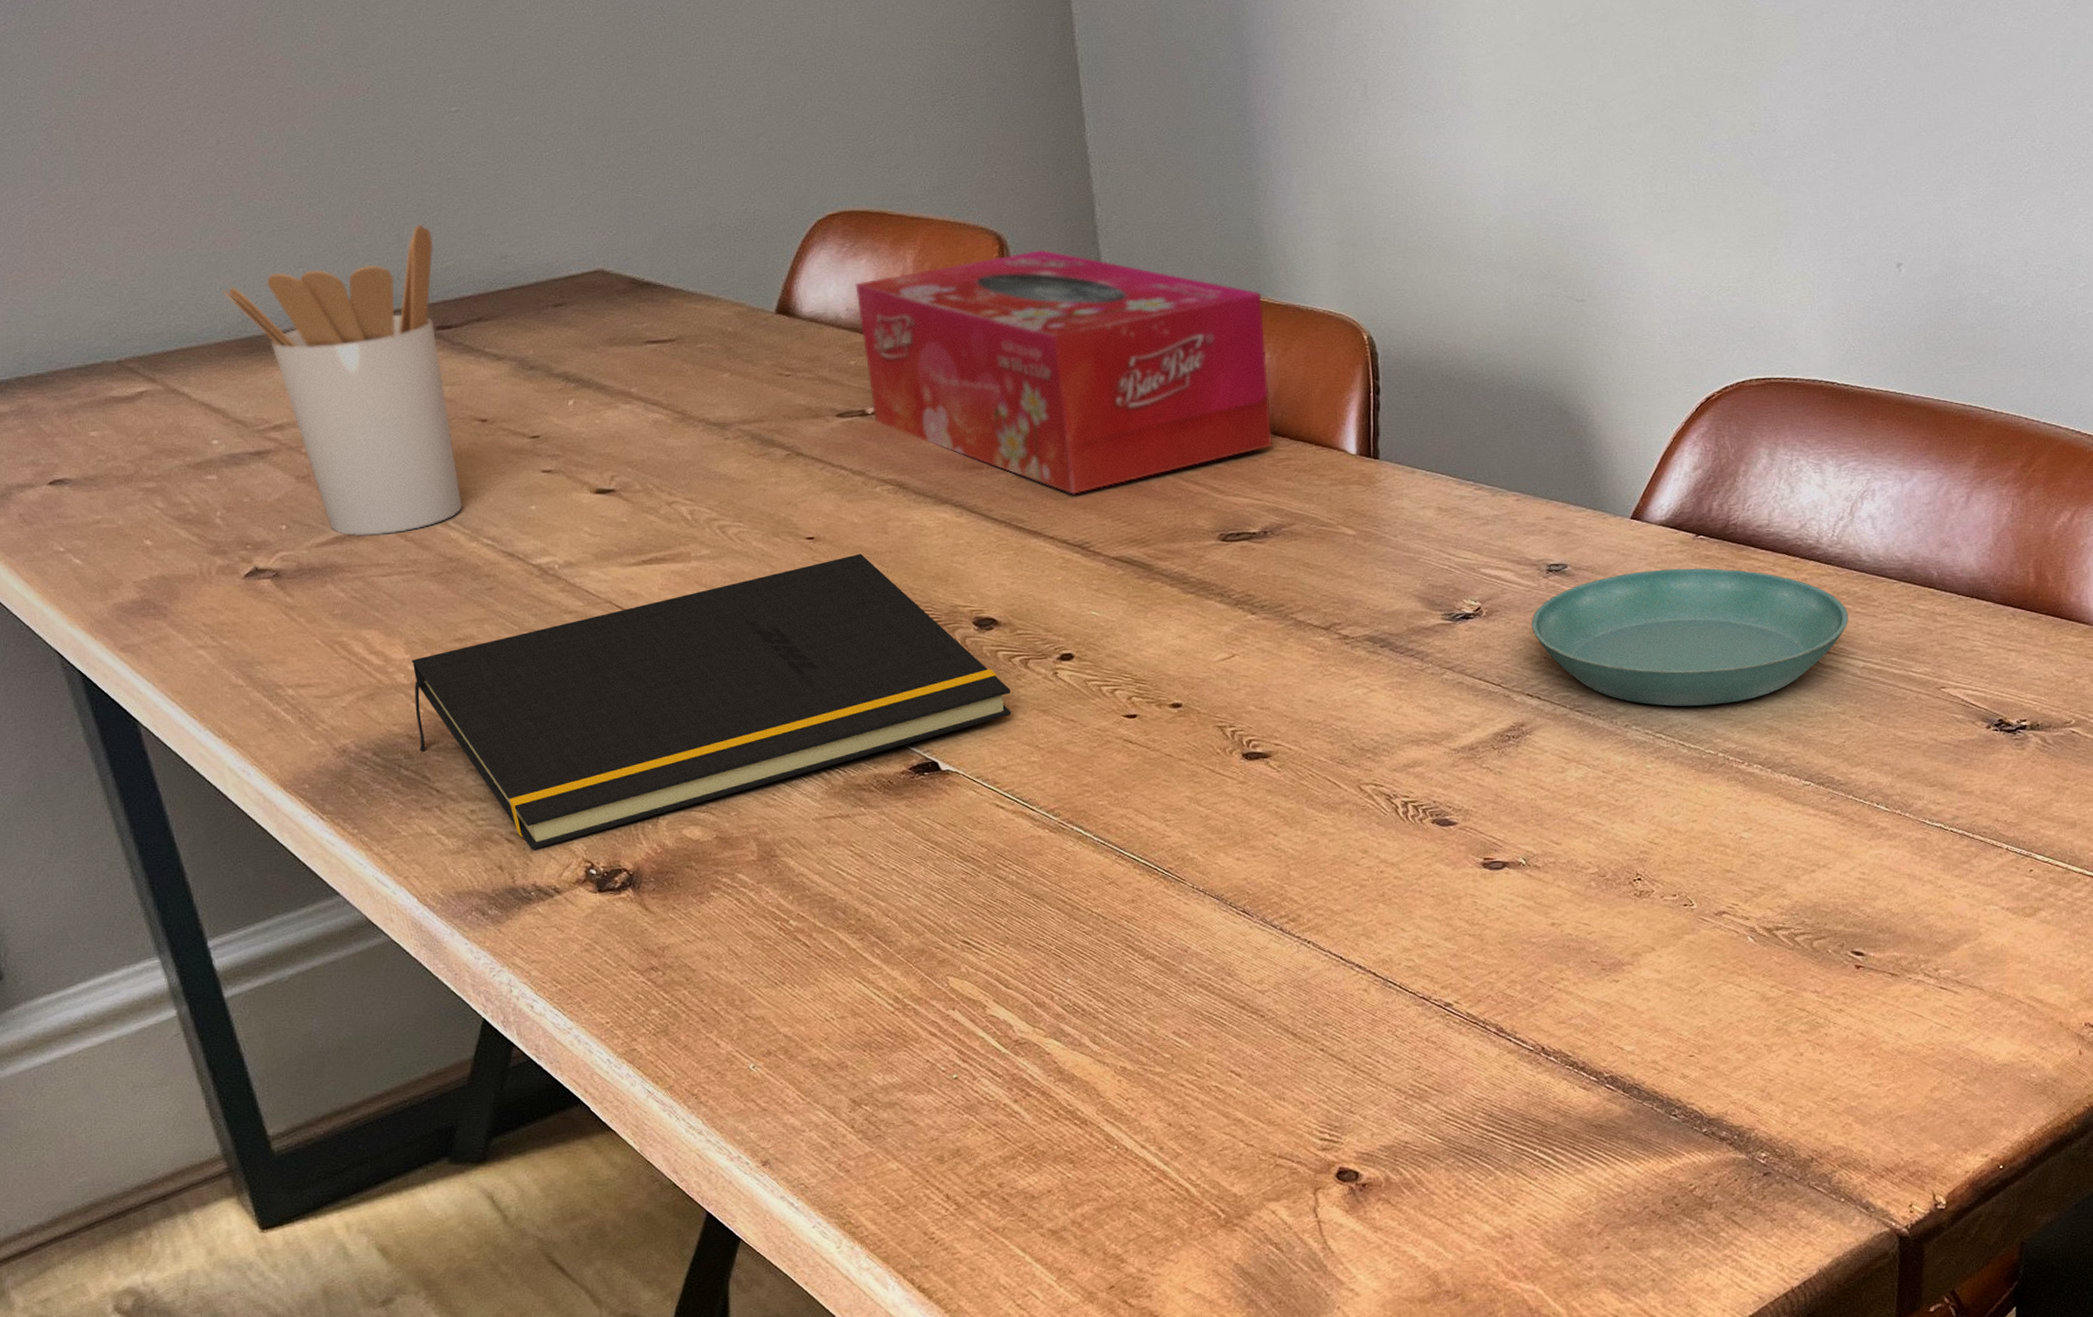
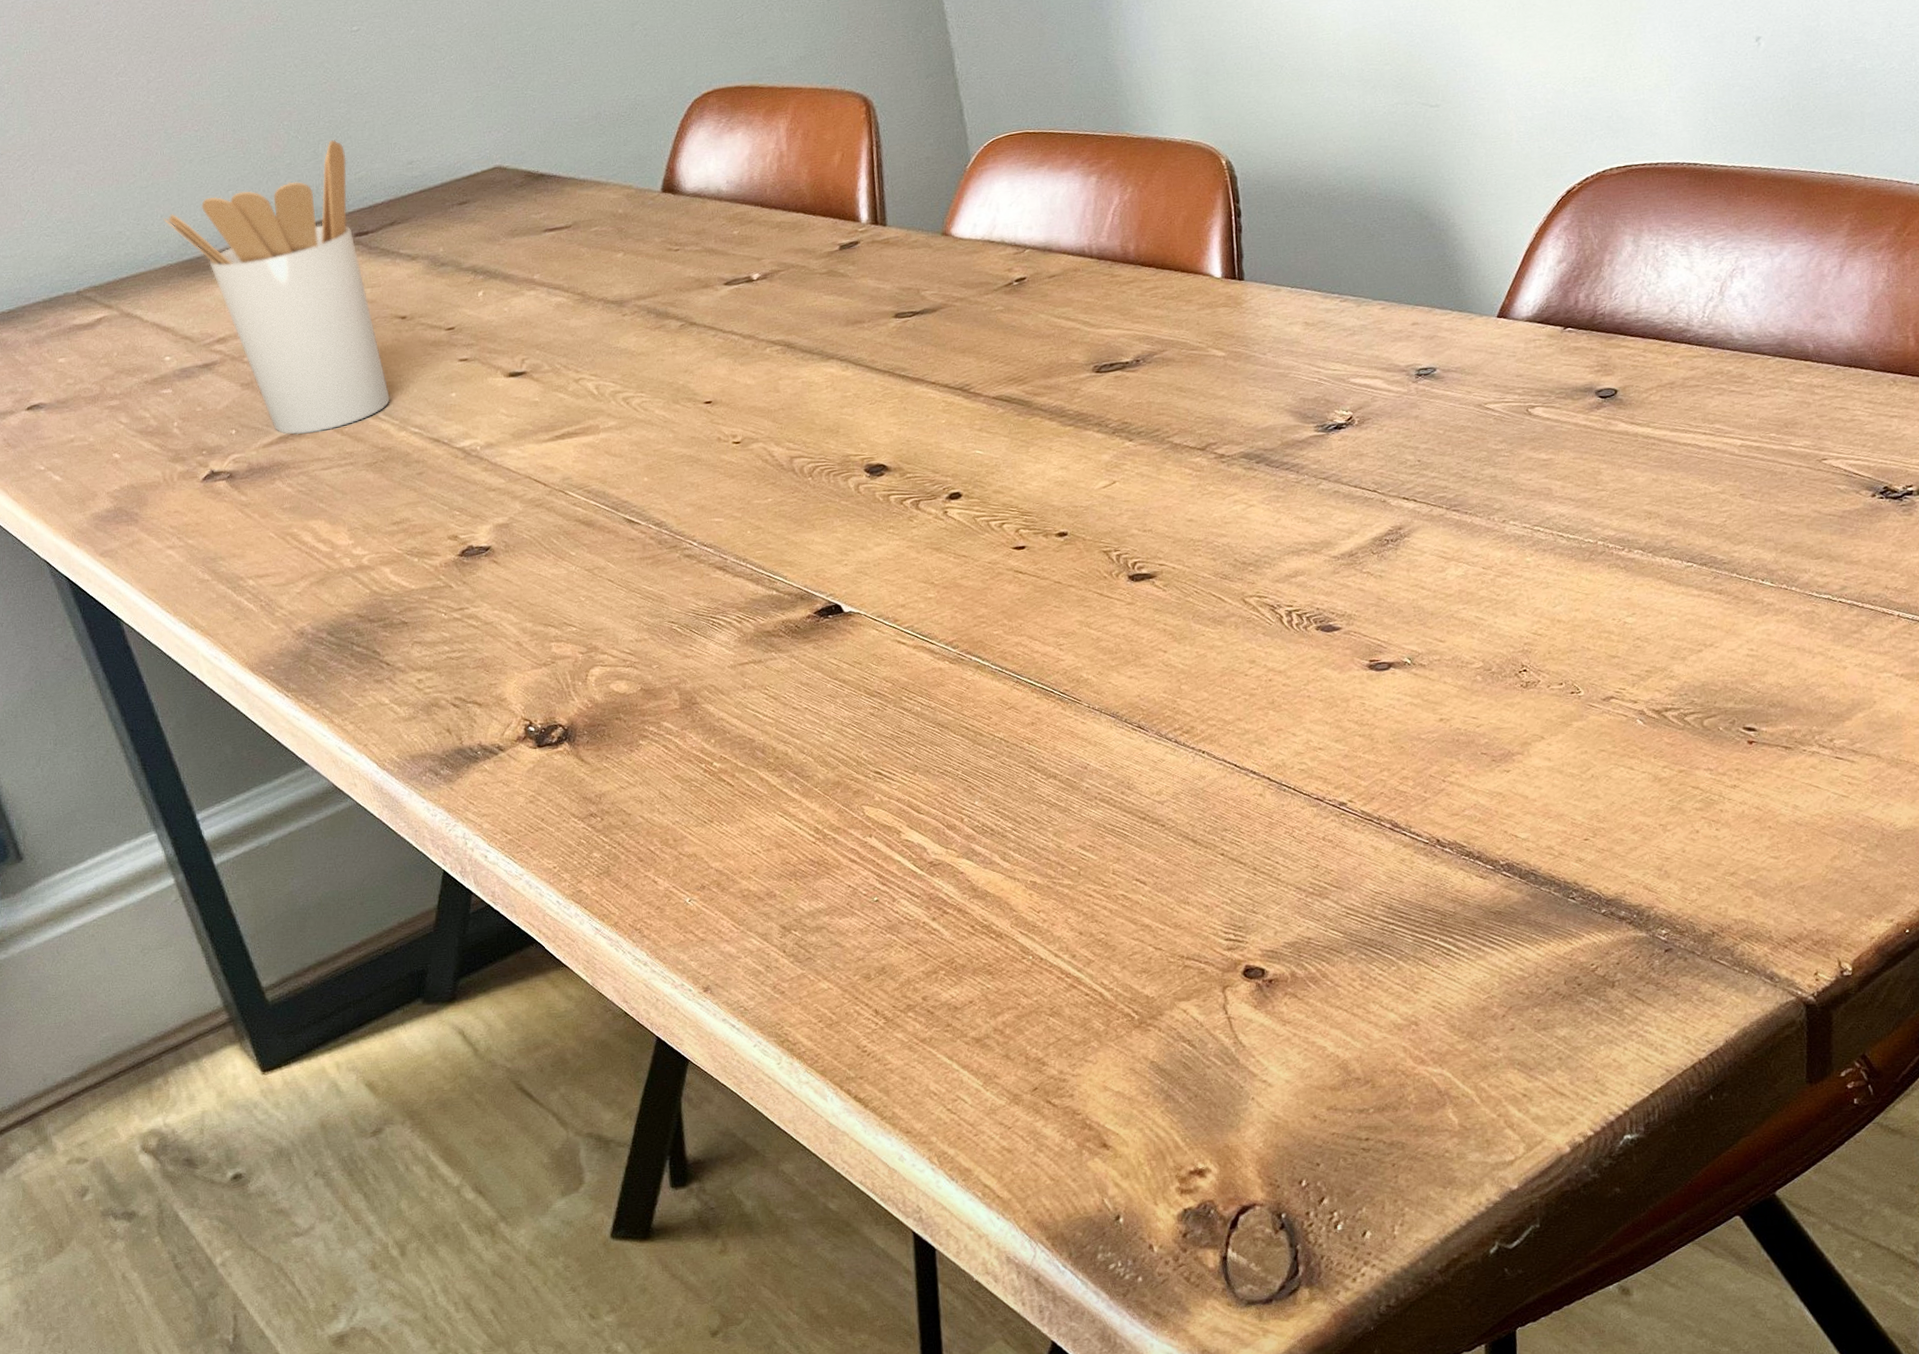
notepad: present [412,554,1011,850] -> none [355,413,906,713]
tissue box: present [855,249,1273,495] -> none [733,106,1140,341]
saucer: present [1531,568,1848,707] -> none [1403,359,1724,499]

